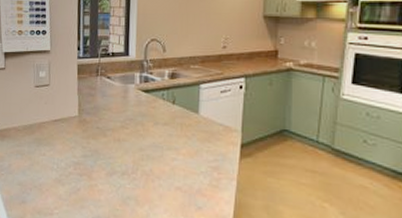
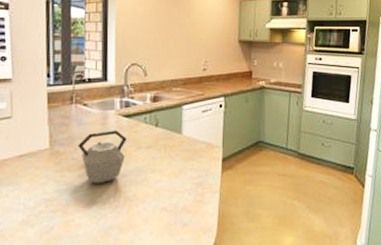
kettle: none [102,103,145,155] -> present [78,130,127,185]

